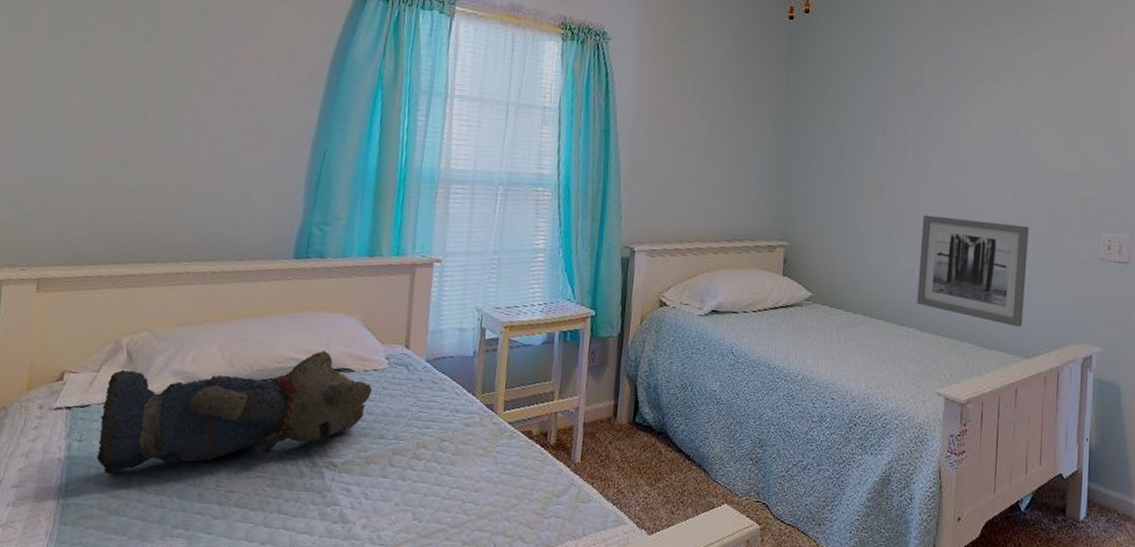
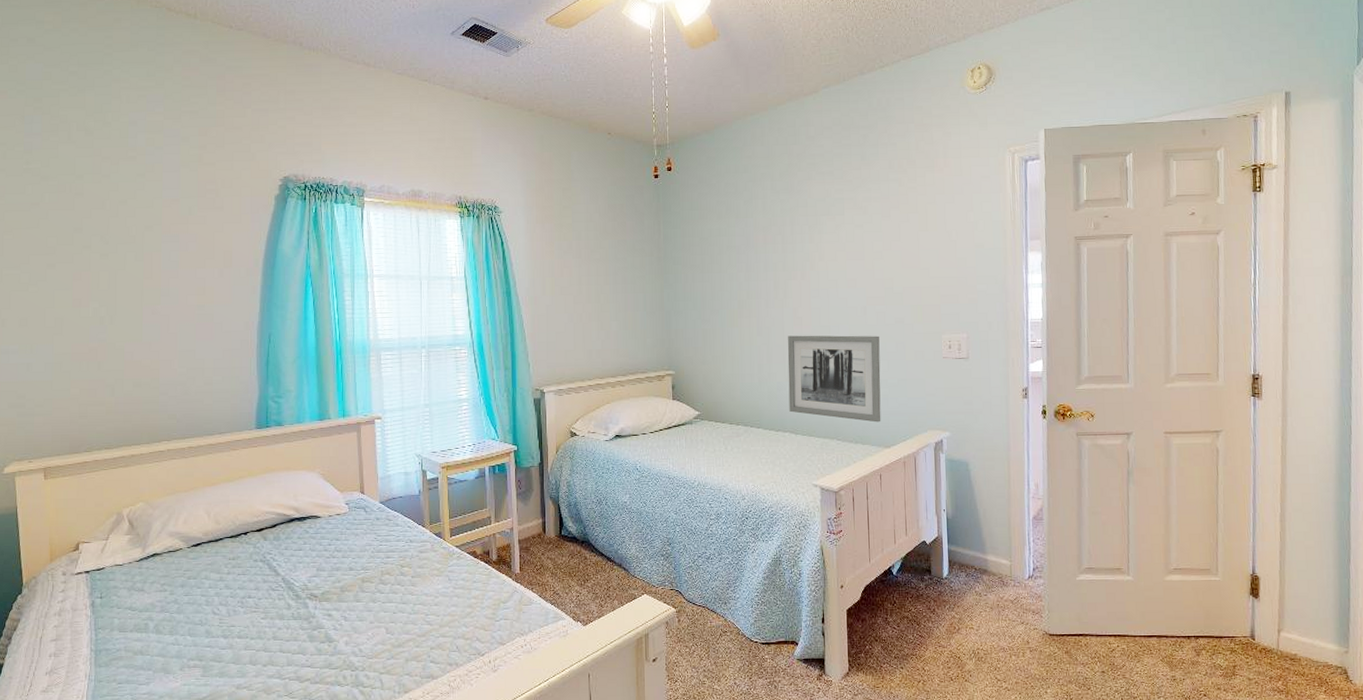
teddy bear: present [97,350,373,475] -> none [114,502,338,623]

